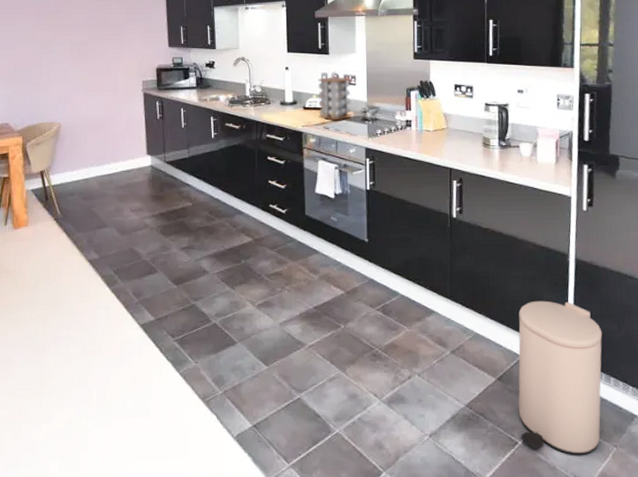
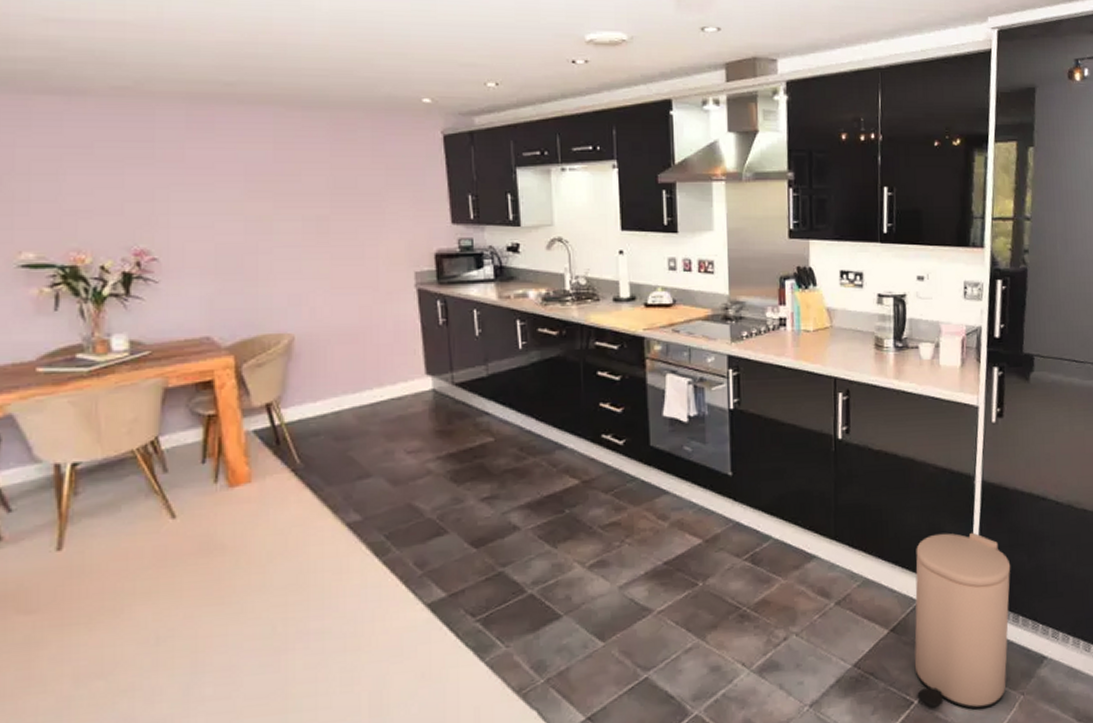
spice rack: present [318,71,352,121] -> none [664,255,709,321]

